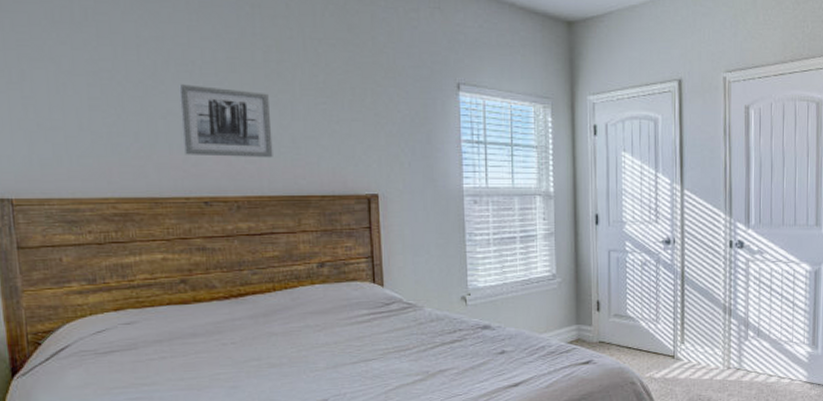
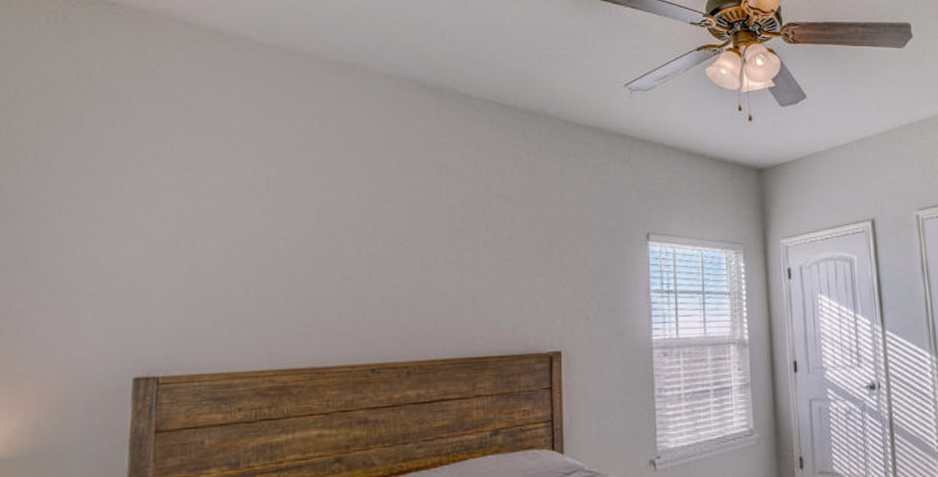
wall art: present [179,84,273,158] -> none [354,247,451,320]

